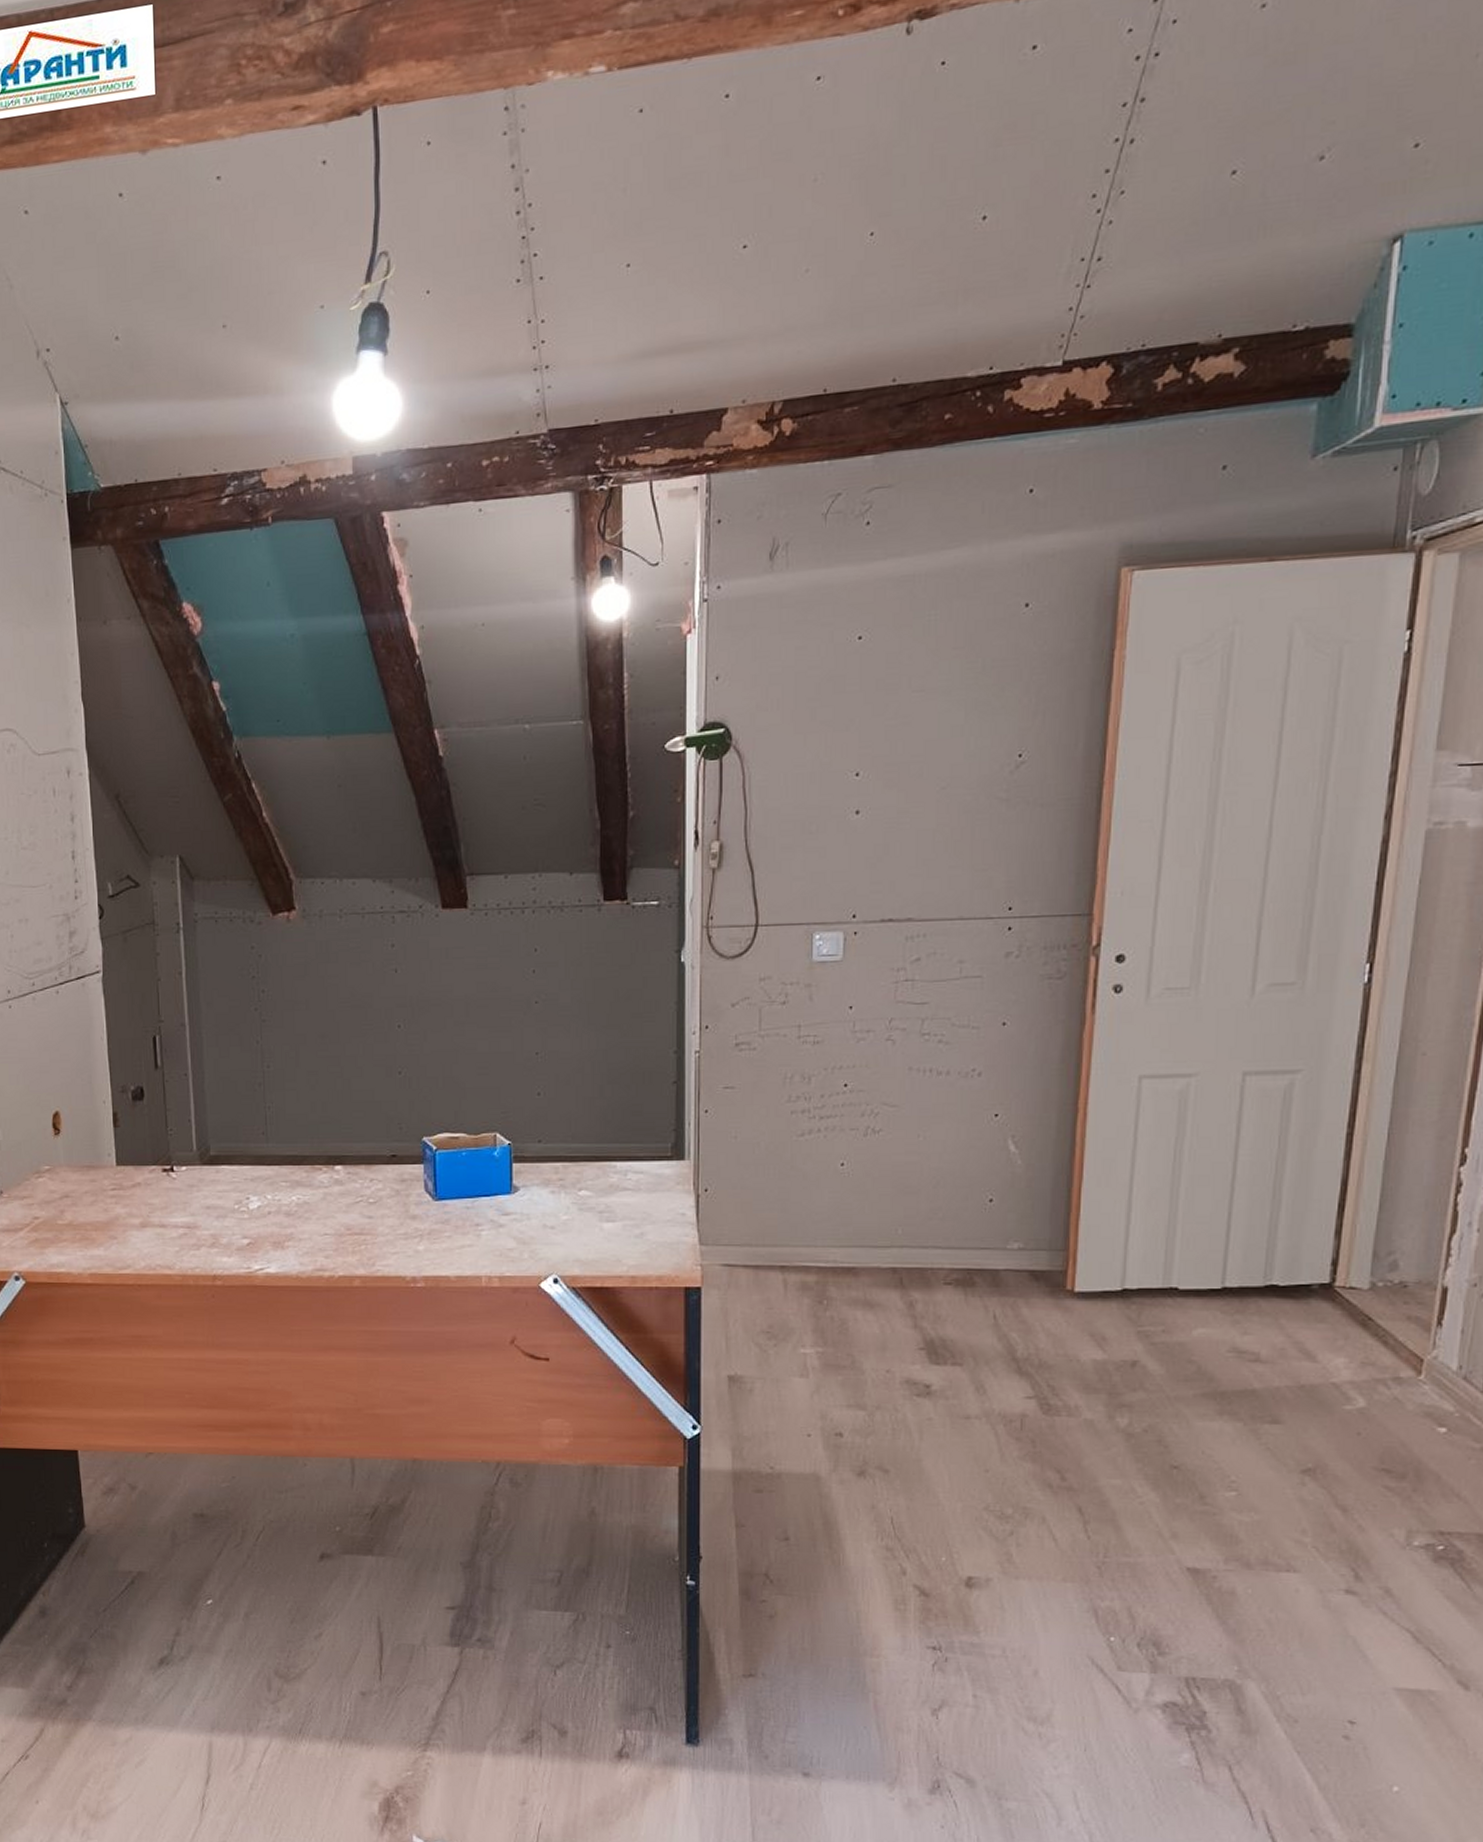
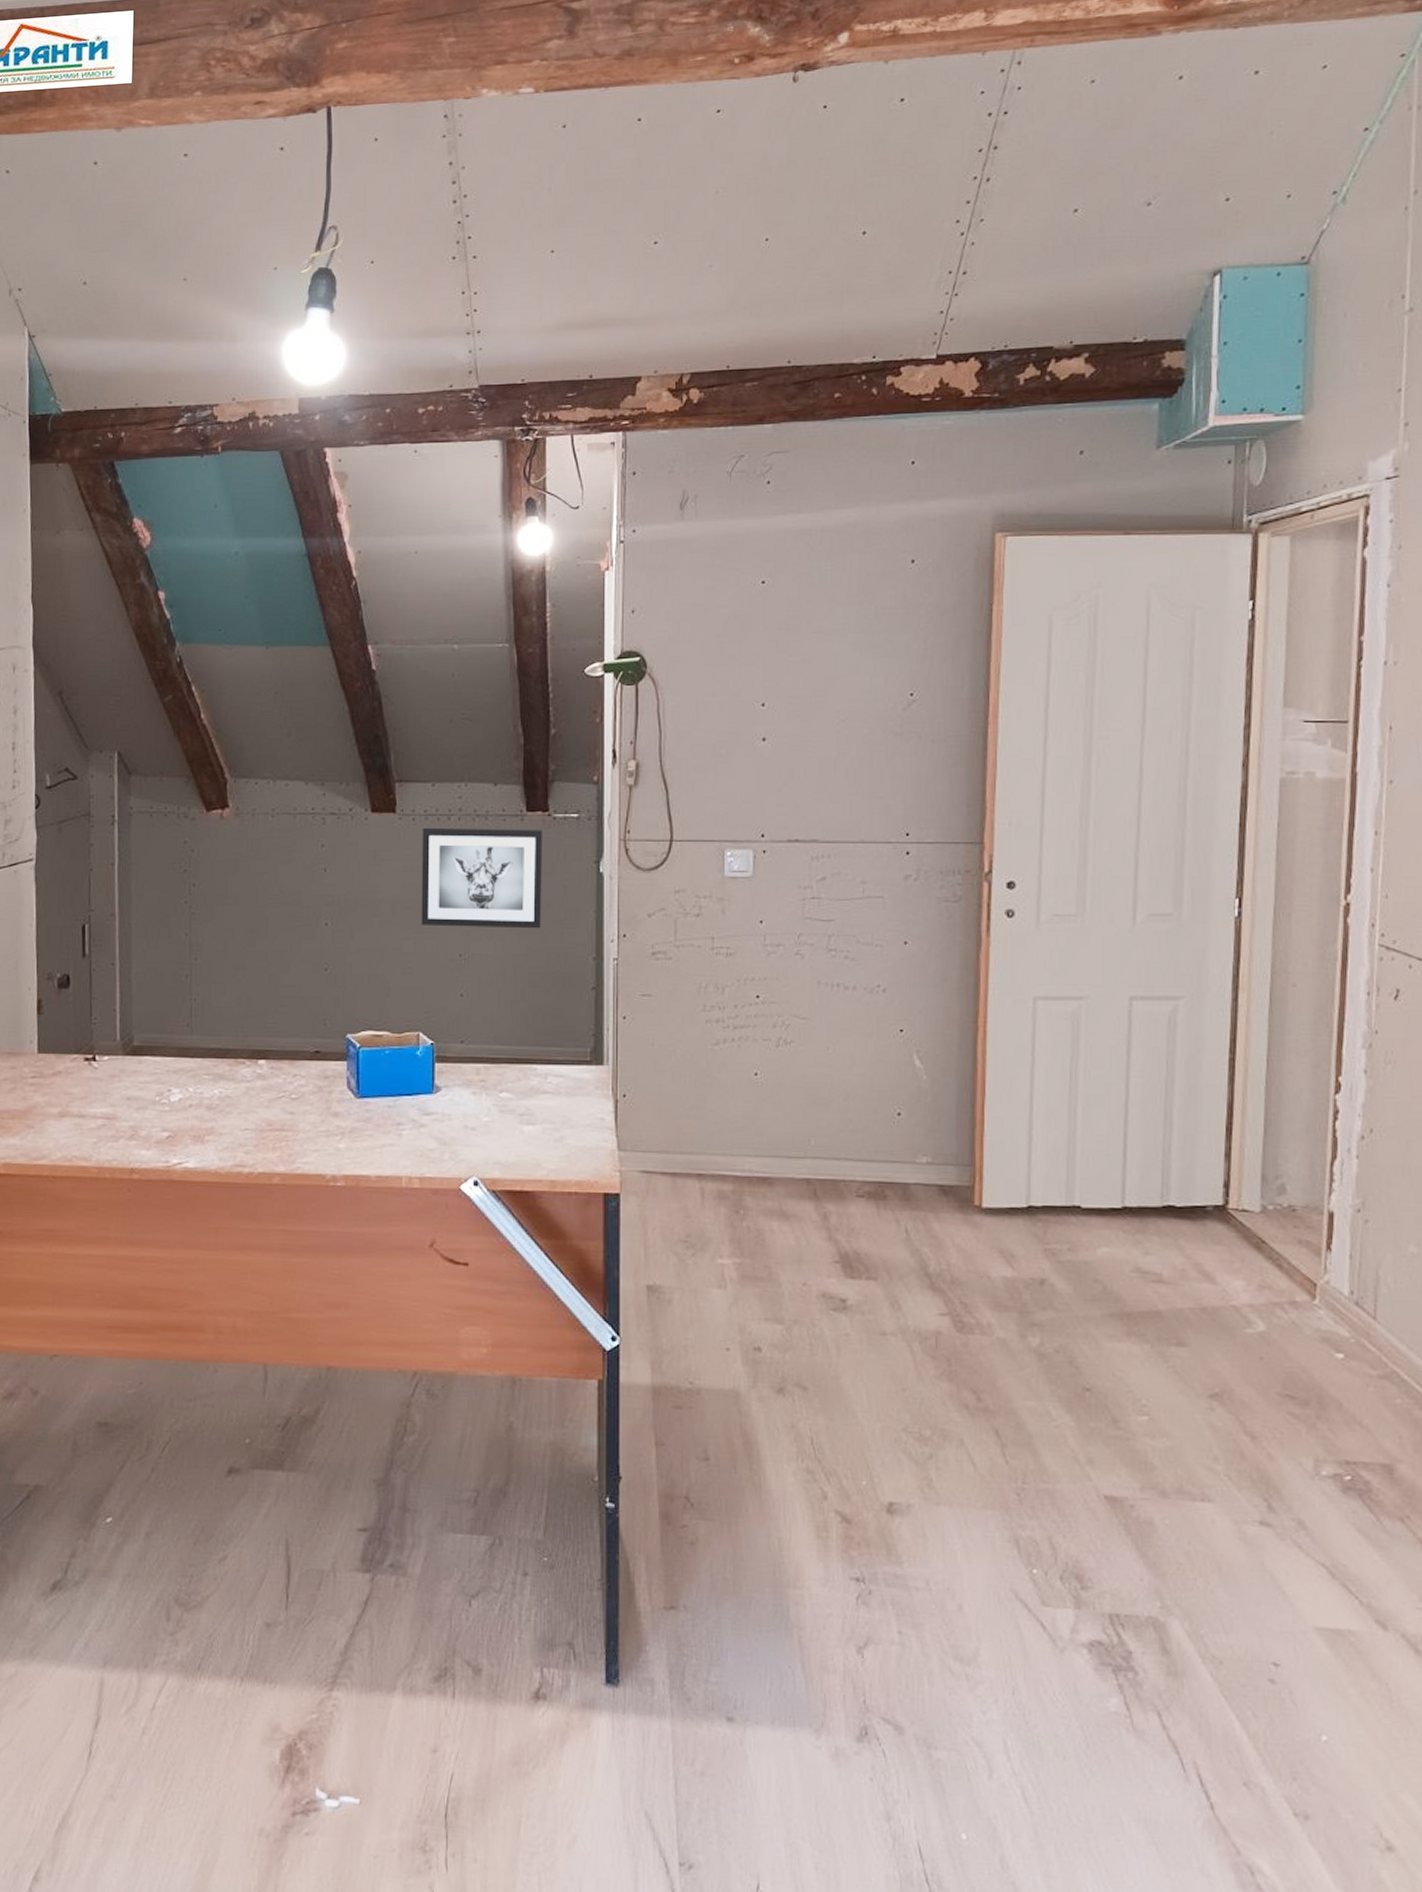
wall art: none [495,919,622,1025] -> present [421,827,543,929]

